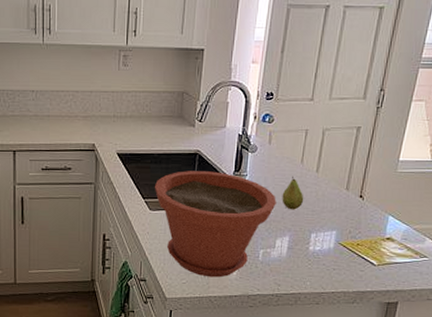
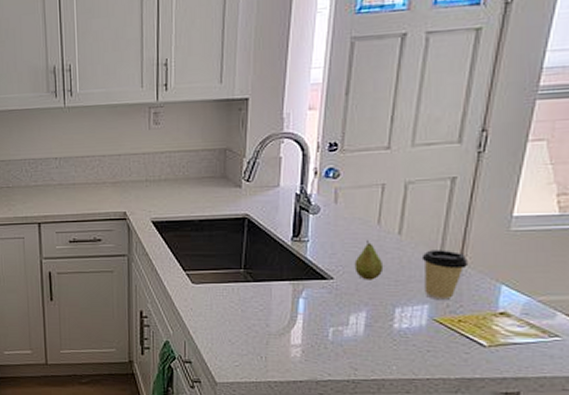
plant pot: present [155,171,276,278] -> none [197,238,348,360]
coffee cup: none [332,186,367,228] -> present [421,250,469,301]

